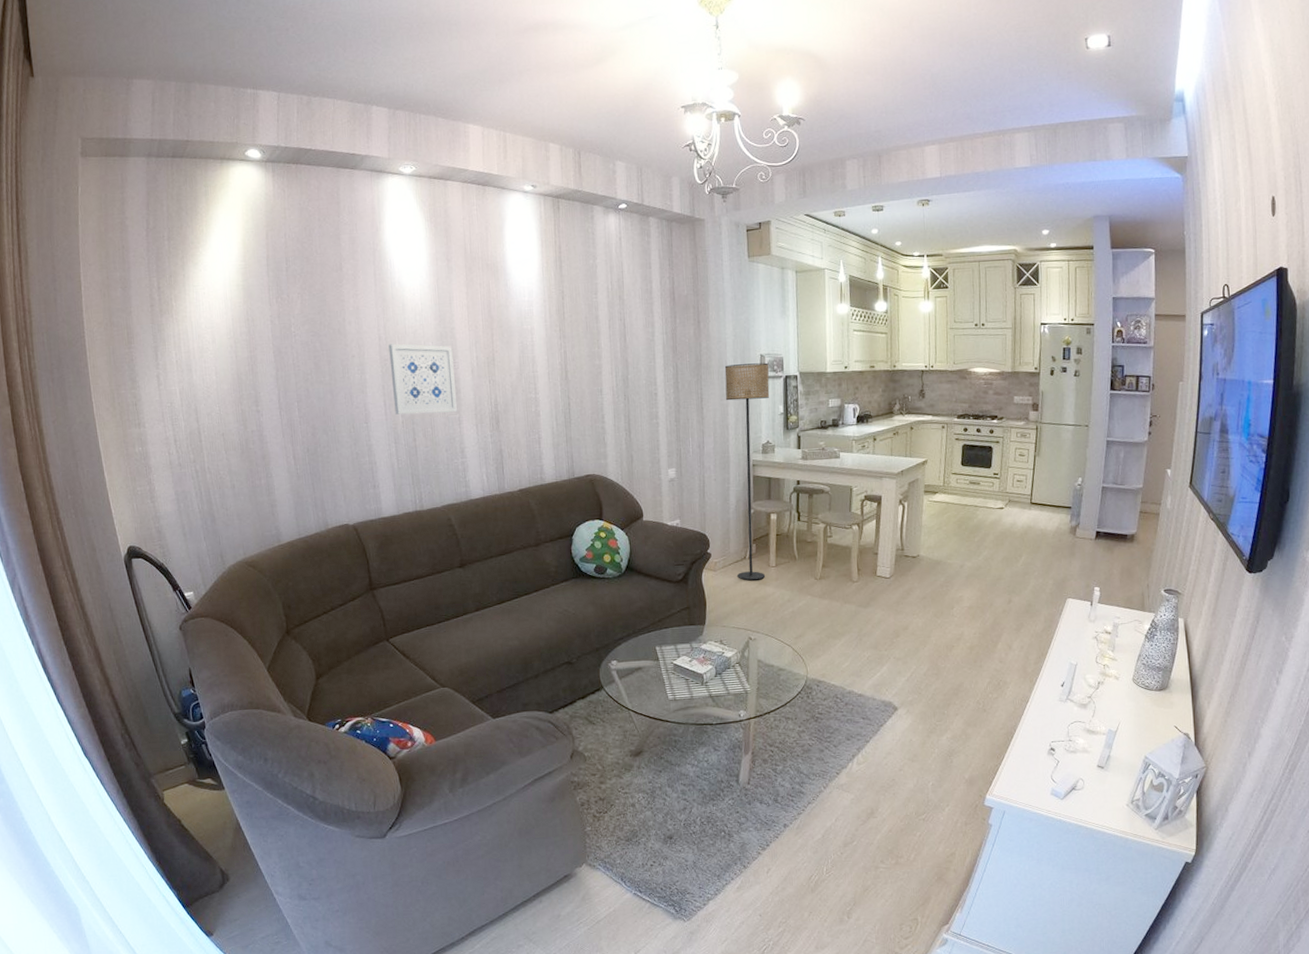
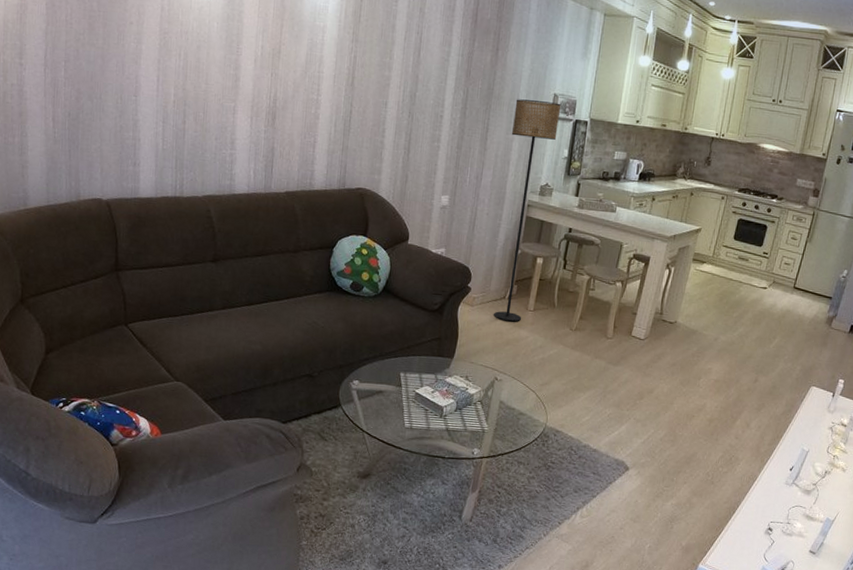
wall art: present [388,343,457,415] -> none [167,17,238,100]

